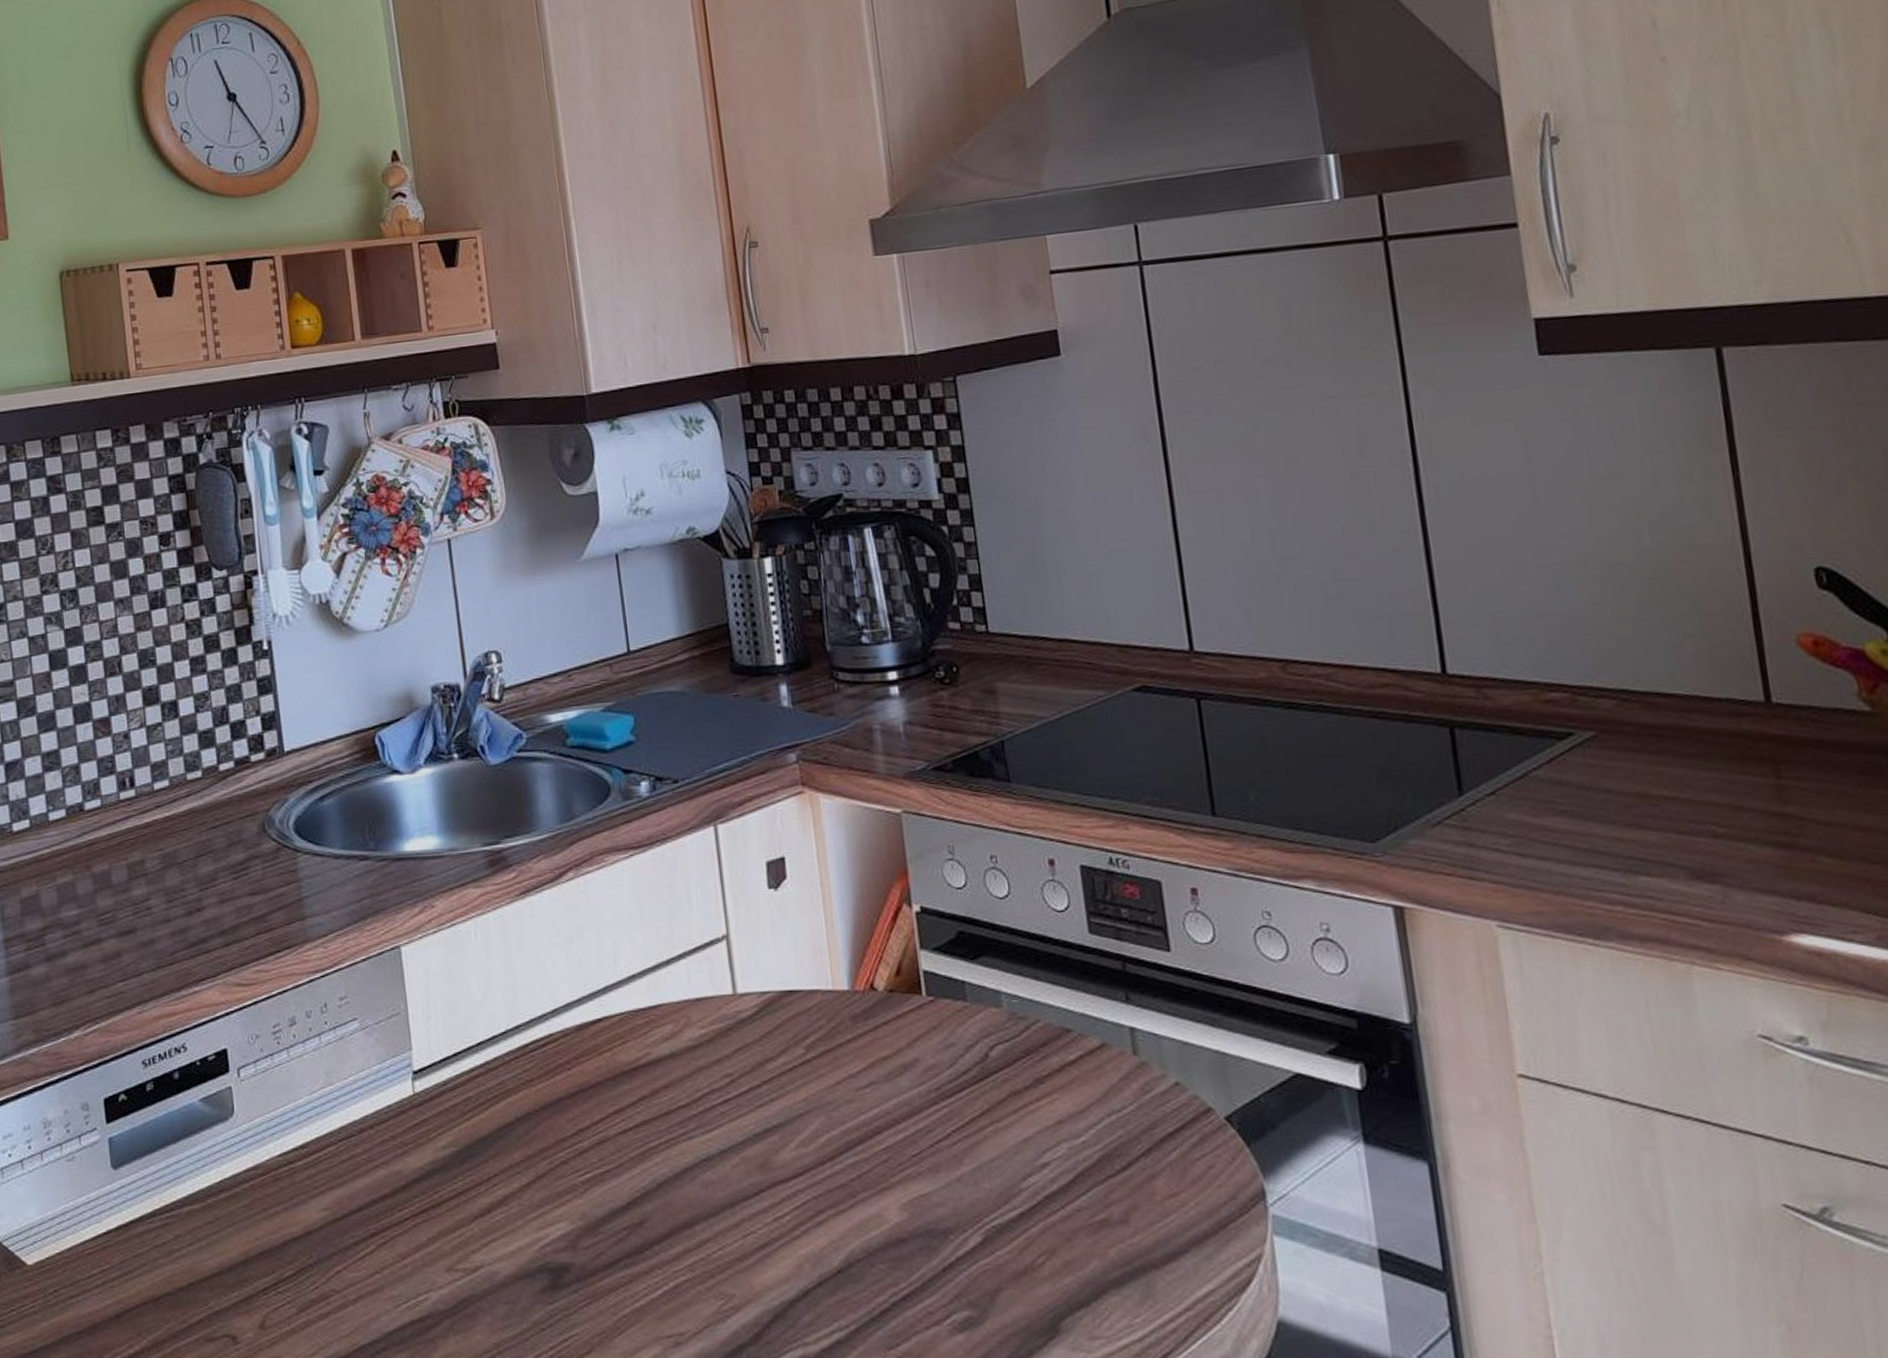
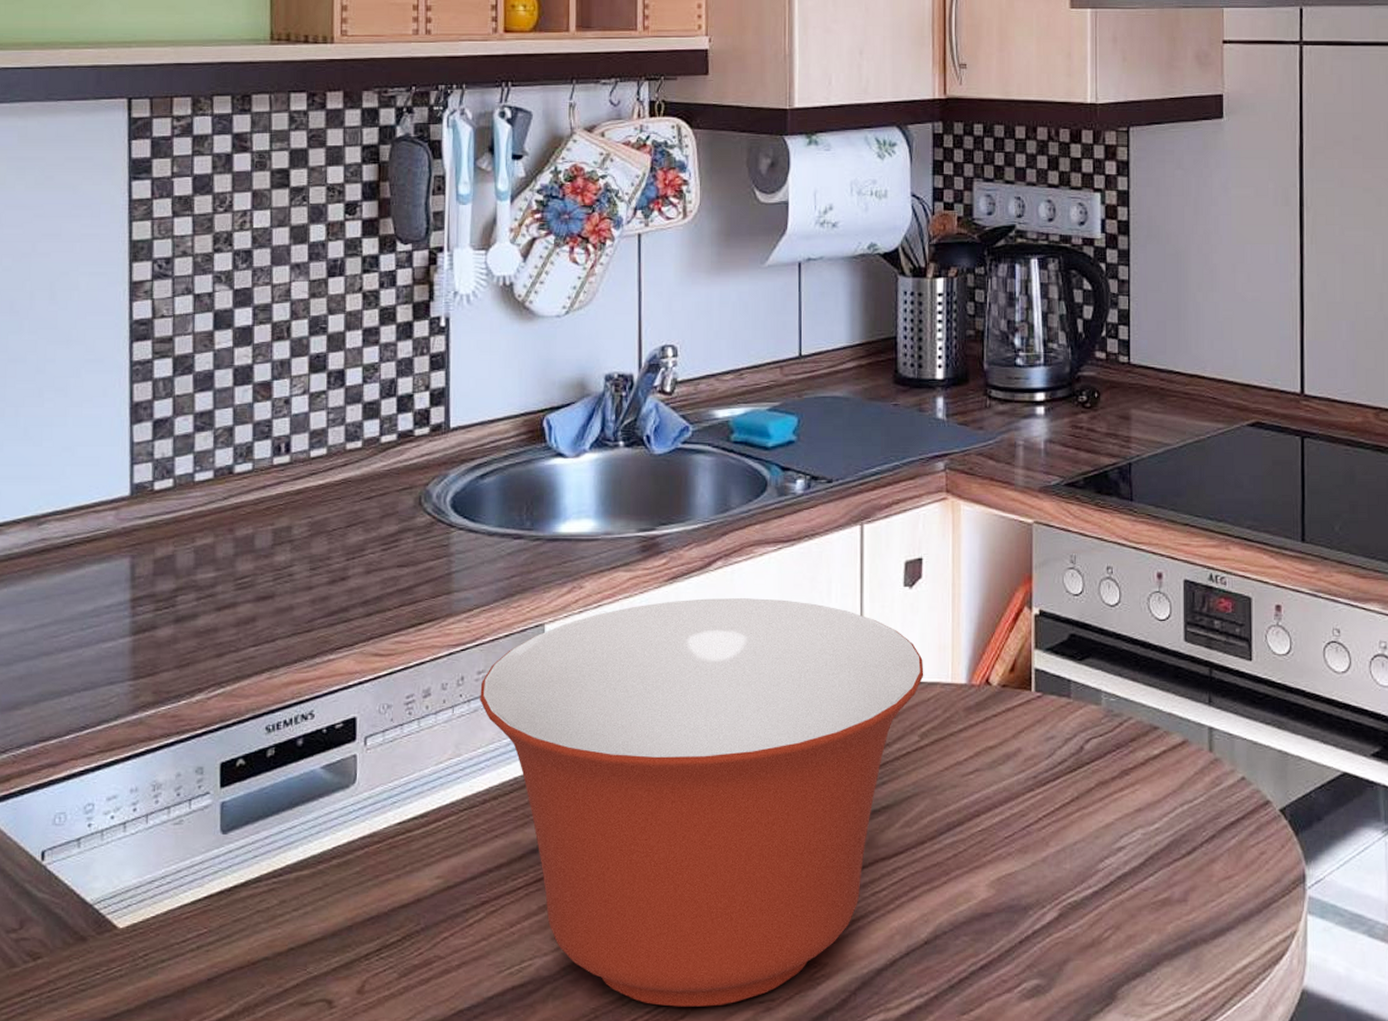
mixing bowl: none [344,909,802,1342] -> present [480,598,924,1007]

